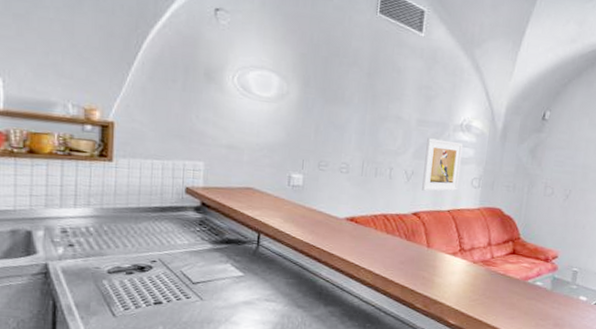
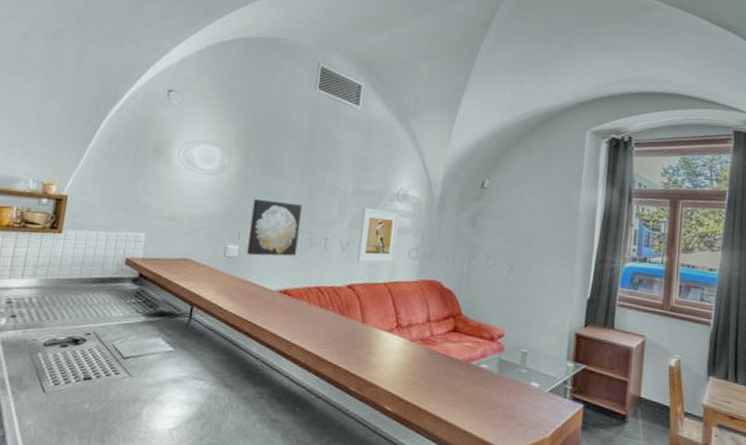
wall art: none [312,127,366,185] -> present [247,198,303,256]

